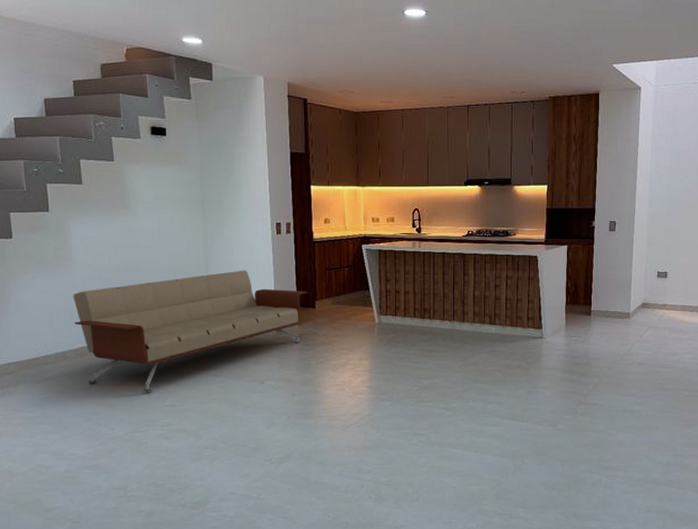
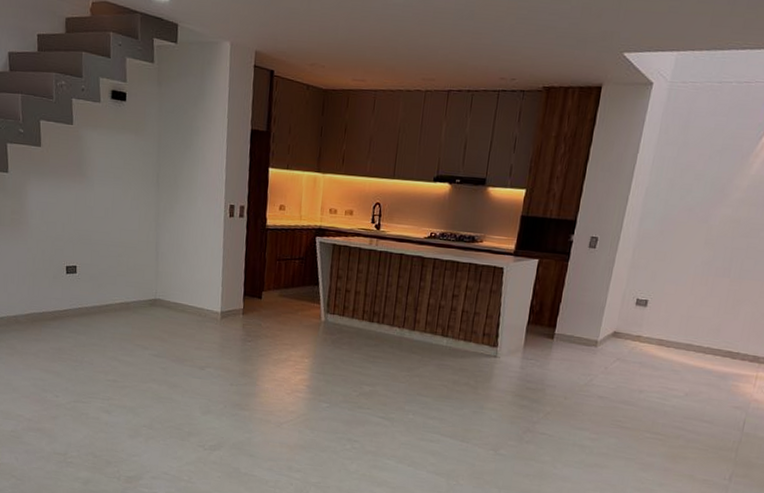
sofa: present [73,270,307,392] -> none [27,251,255,365]

